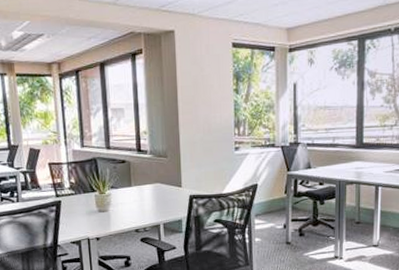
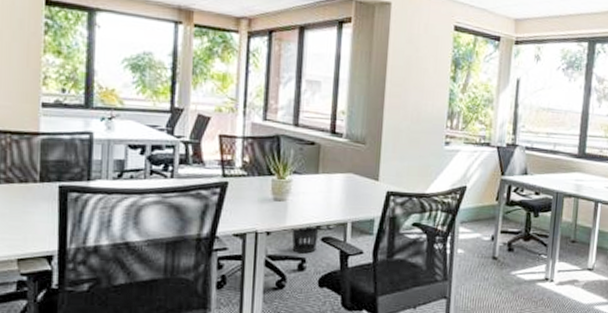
wastebasket: none [116,228,139,253] -> present [291,224,321,254]

